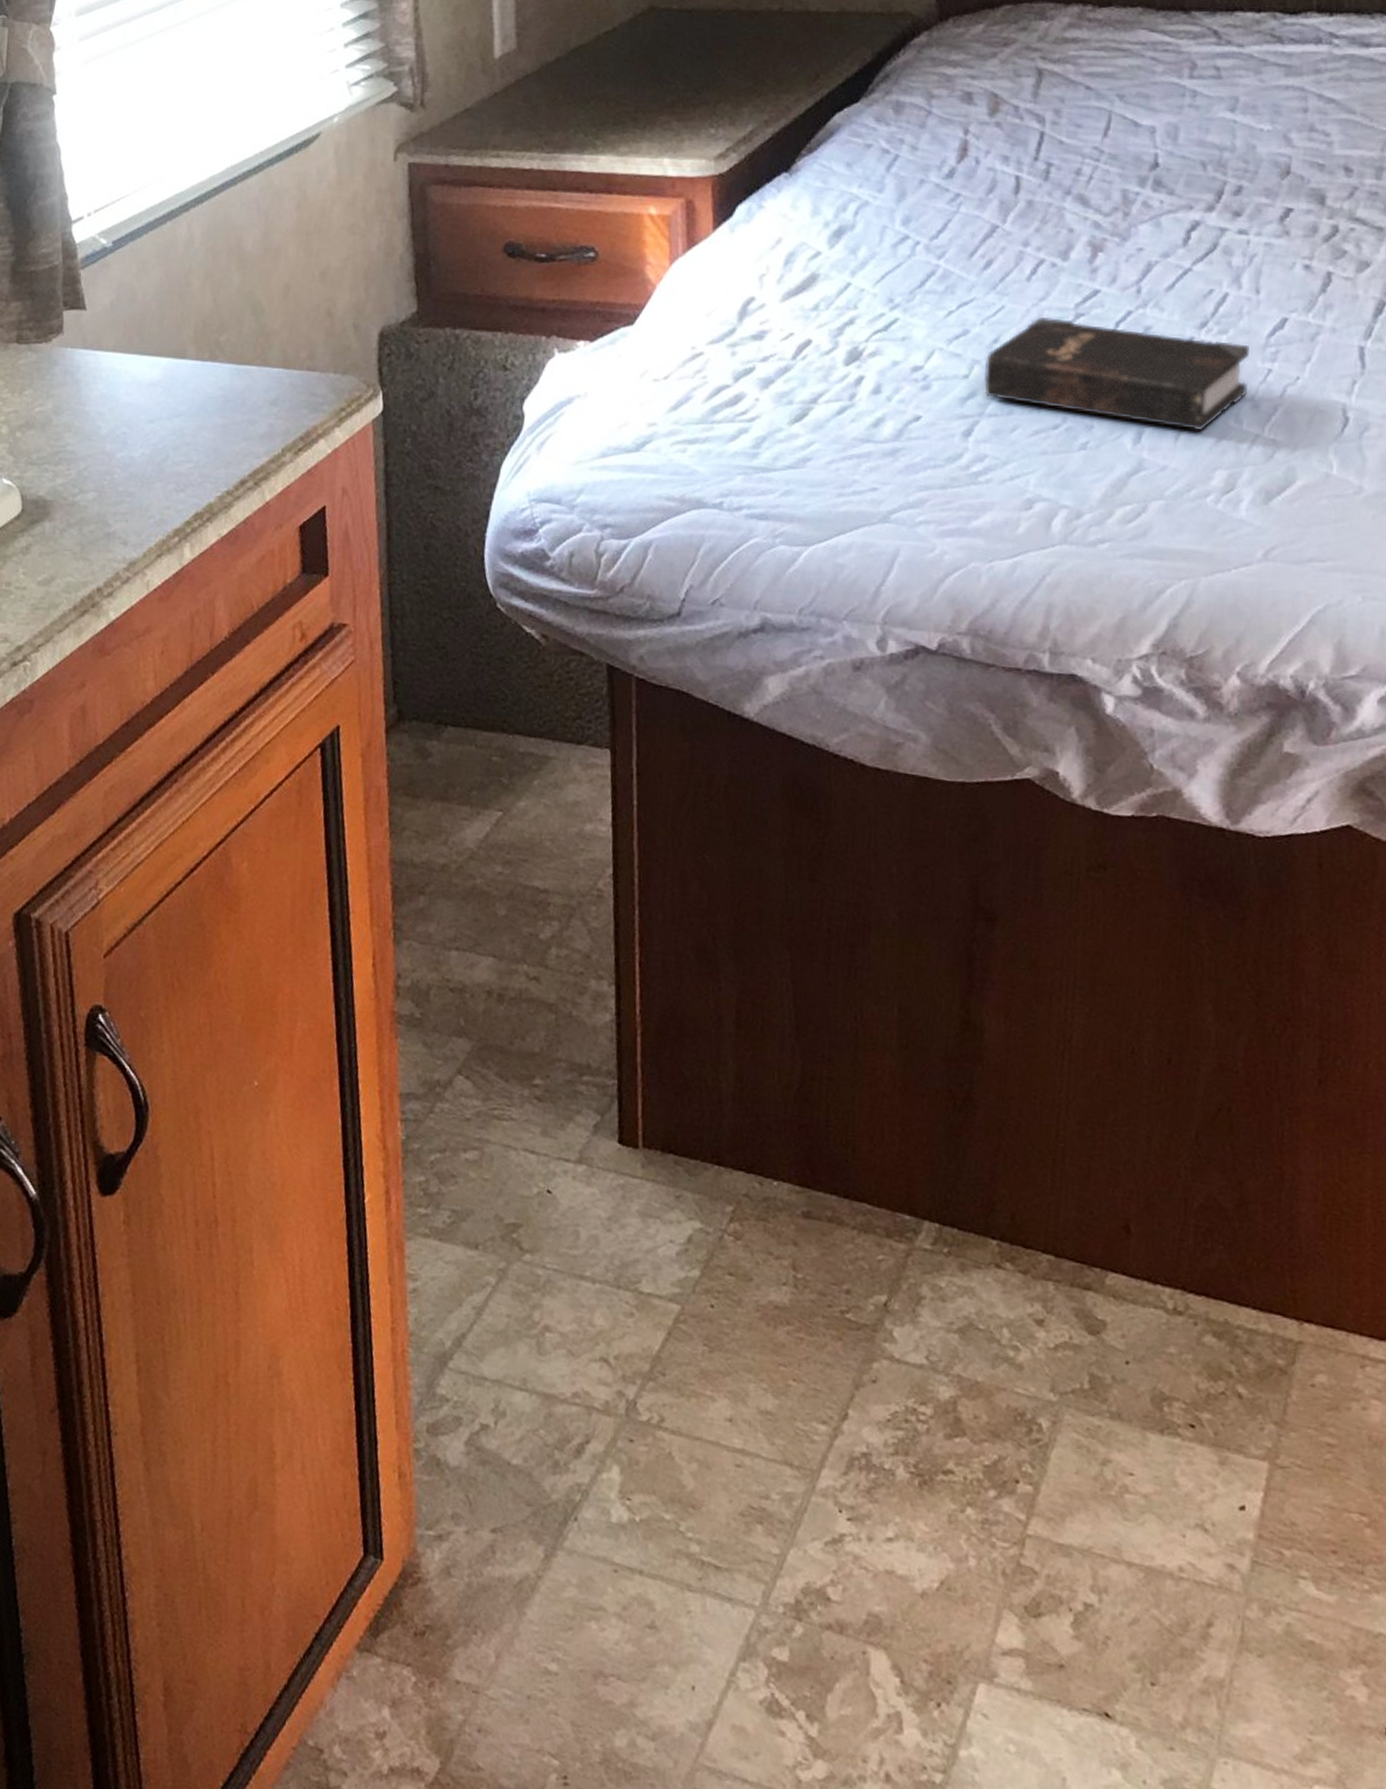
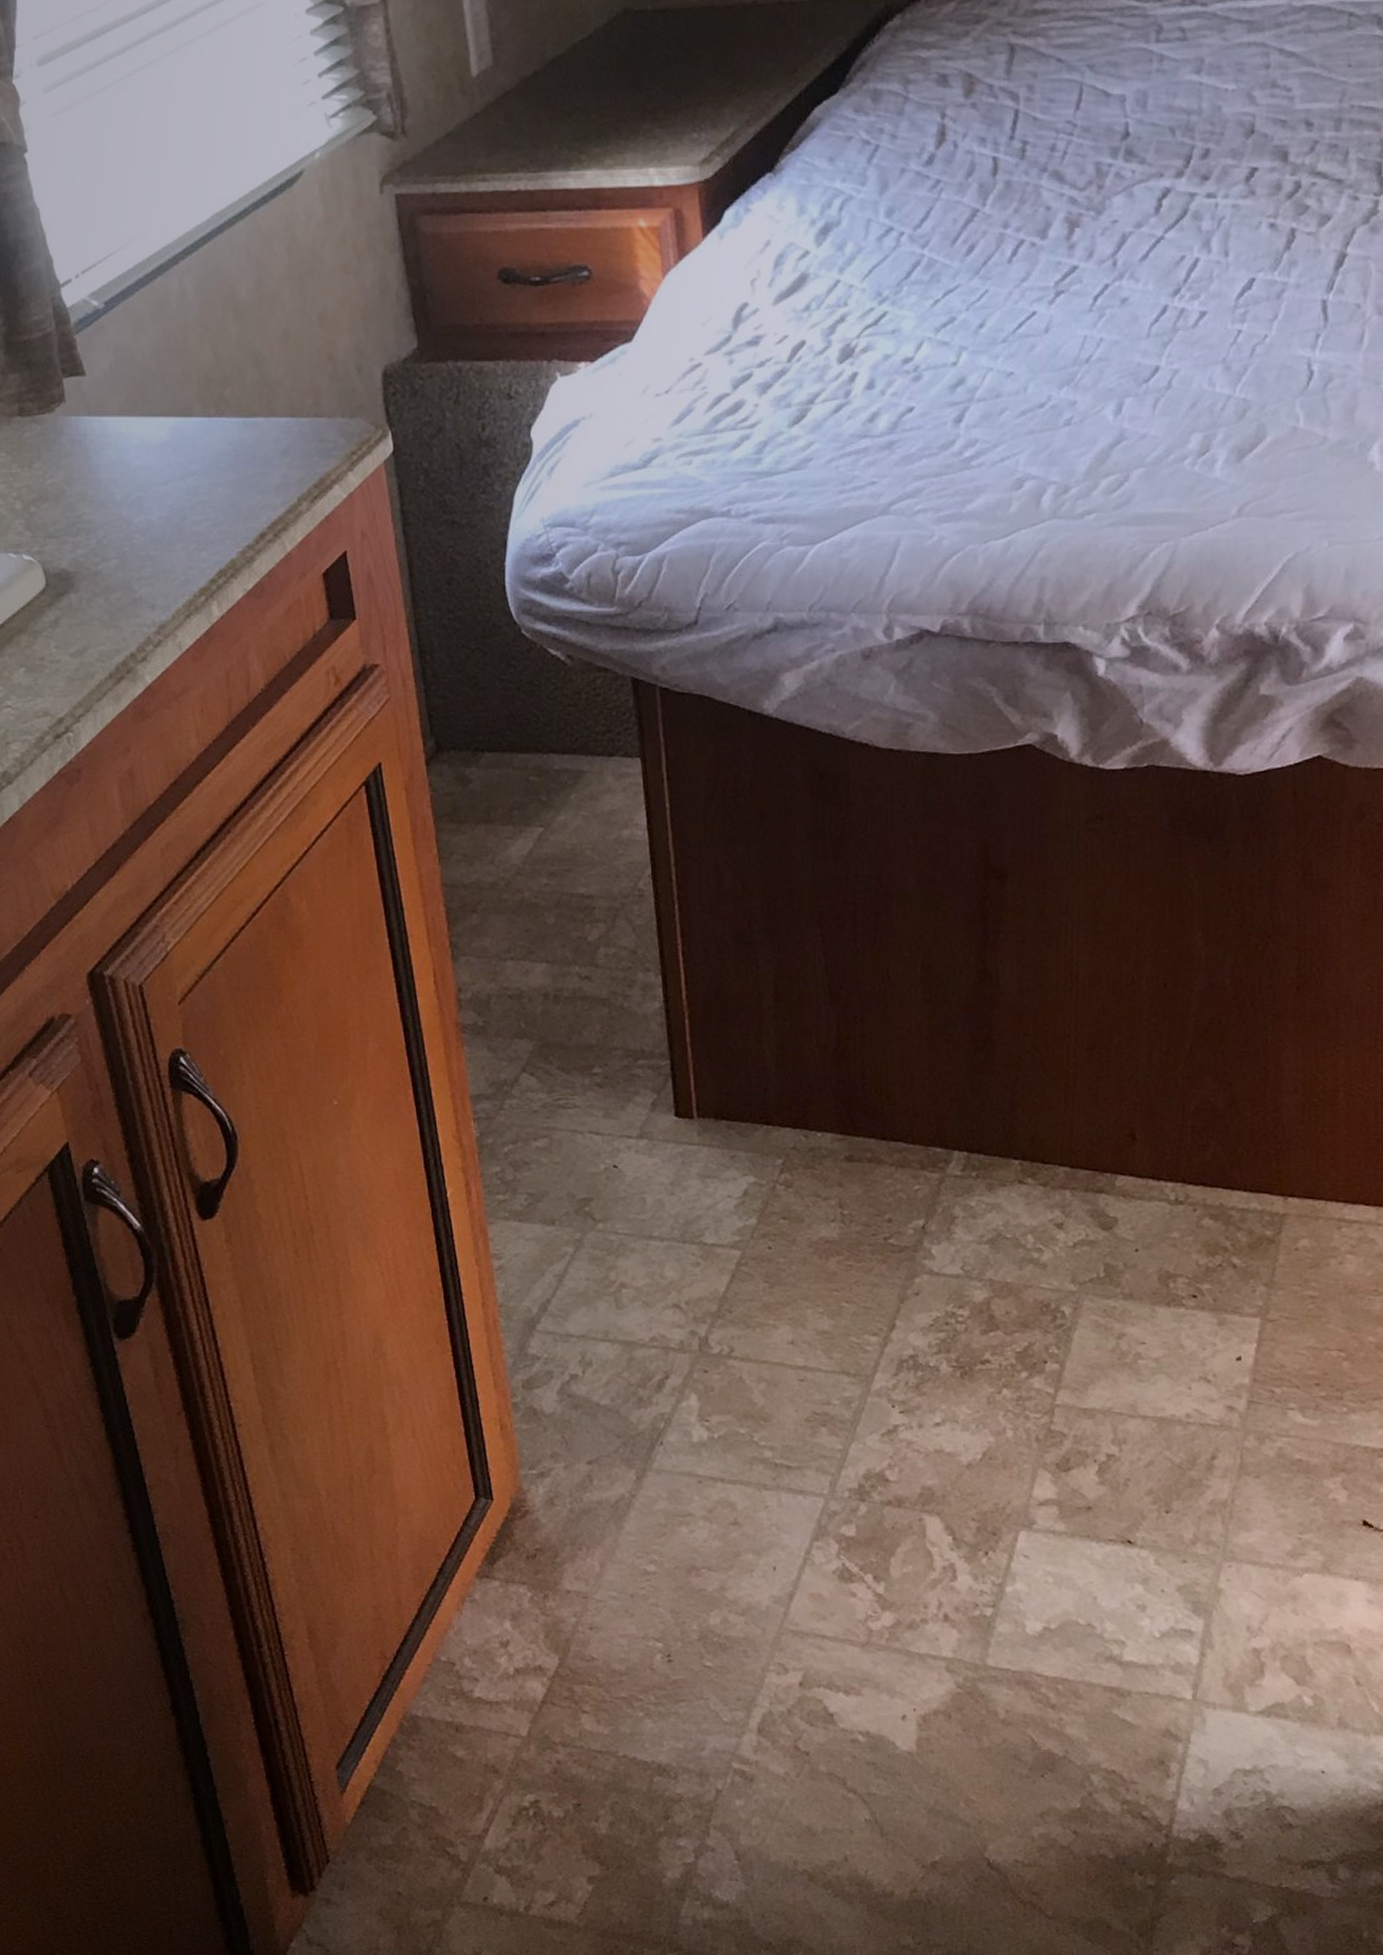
hardback book: present [984,316,1249,431] -> none [972,297,1220,397]

